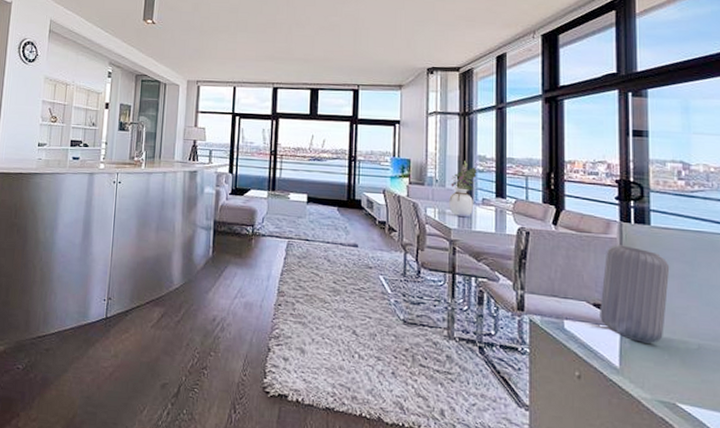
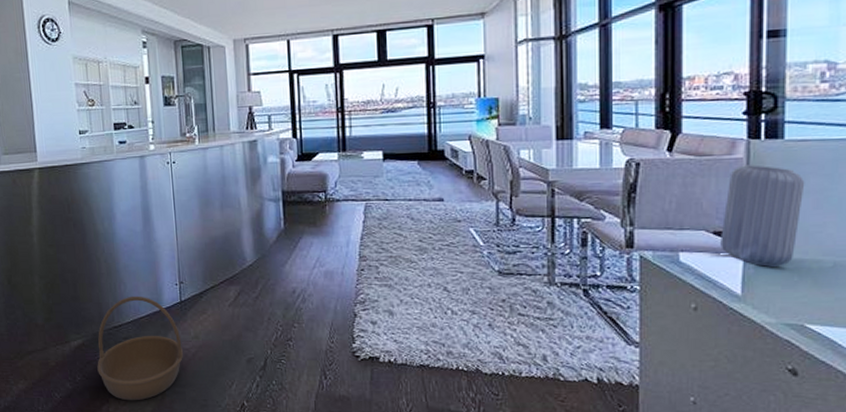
basket: none [14,307,102,418] -> present [97,296,184,401]
bouquet: present [449,161,477,218] -> none [545,92,578,156]

